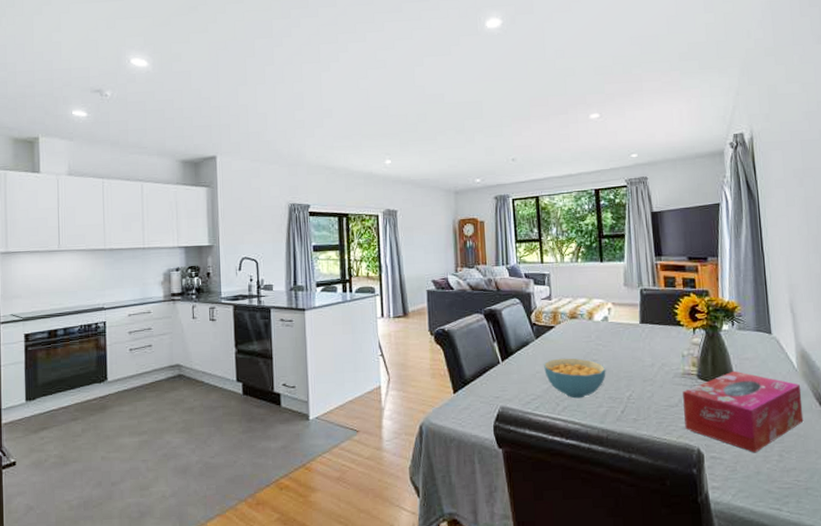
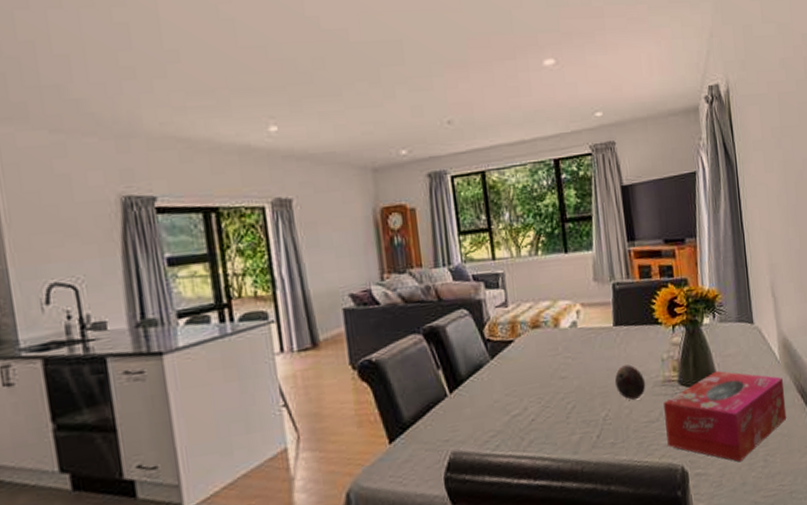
cereal bowl: present [543,358,606,399] -> none [501,377,578,429]
decorative egg: none [639,356,667,386] -> present [614,364,646,401]

